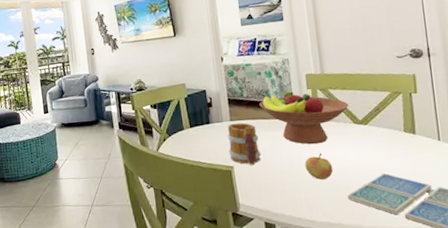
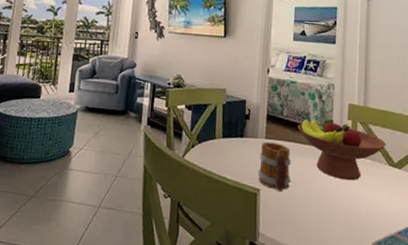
apple: present [305,152,334,180] -> none [334,190,362,221]

